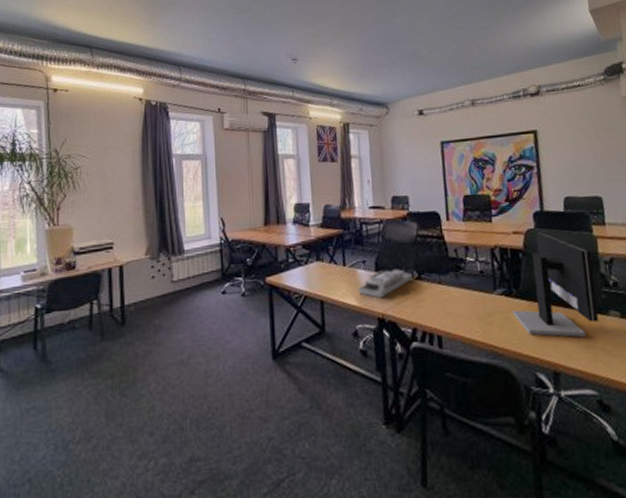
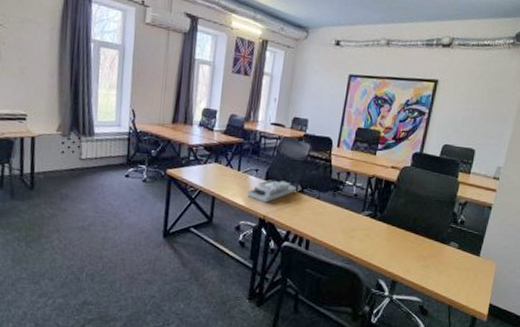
computer monitor: present [513,231,599,338] -> none [373,169,452,259]

